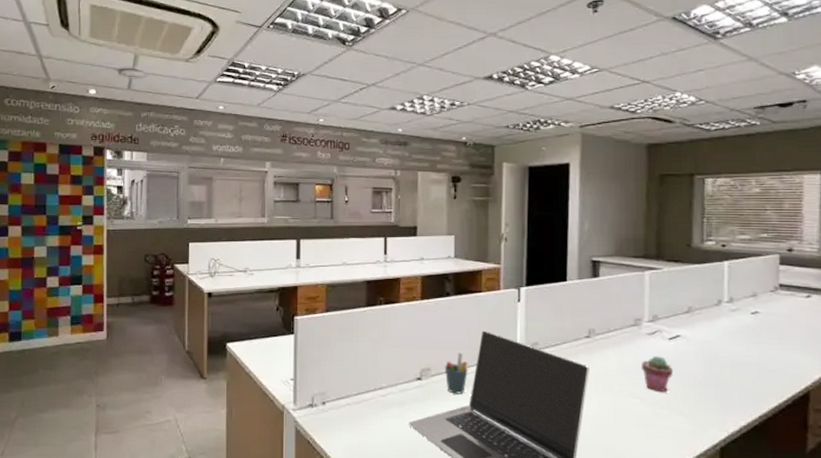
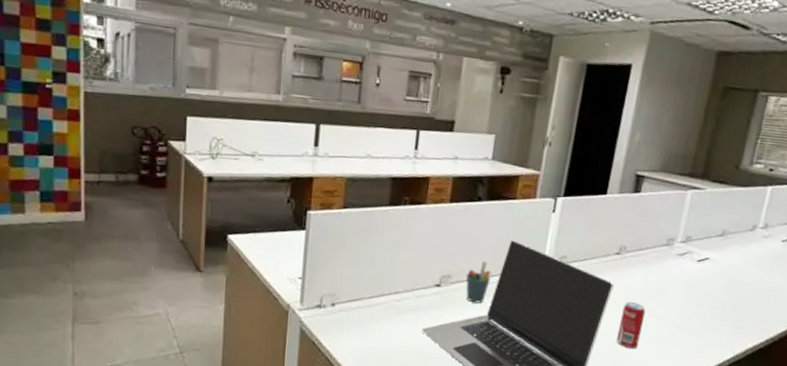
beverage can: none [602,383,627,433] -> present [616,301,646,349]
potted succulent: present [641,356,673,393] -> none [664,277,695,313]

